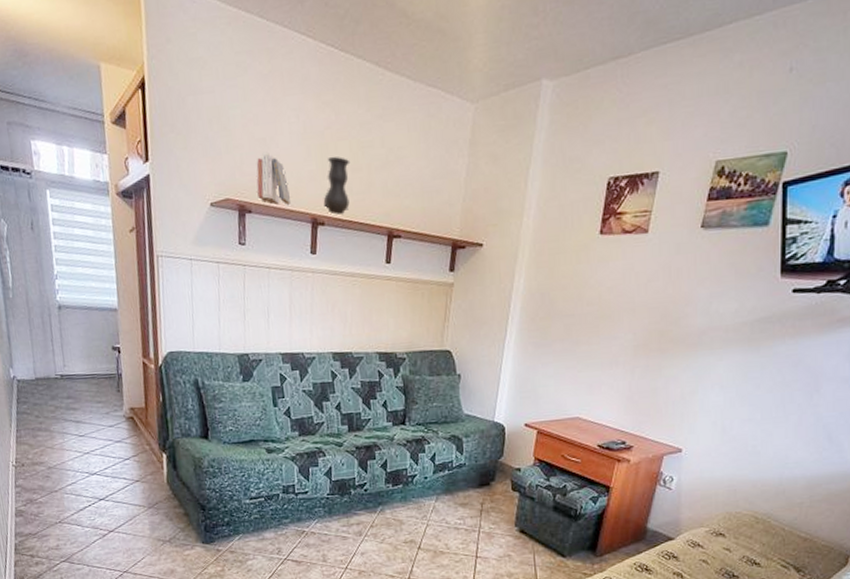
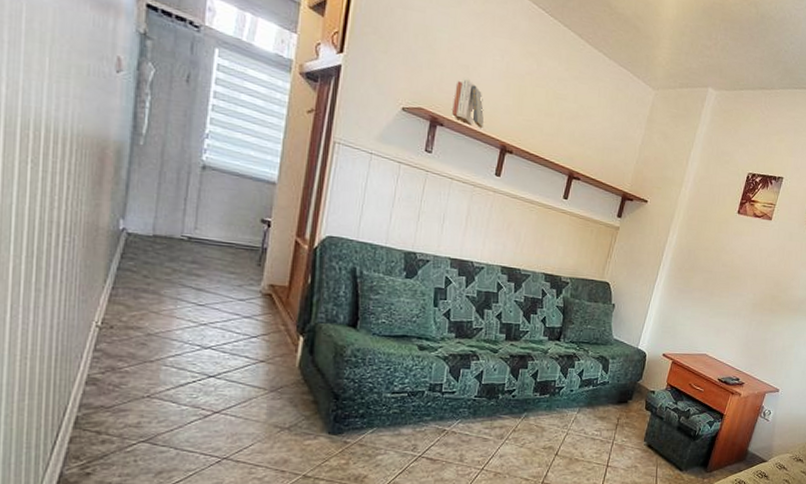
vase: present [324,157,351,216] -> none [516,99,545,150]

